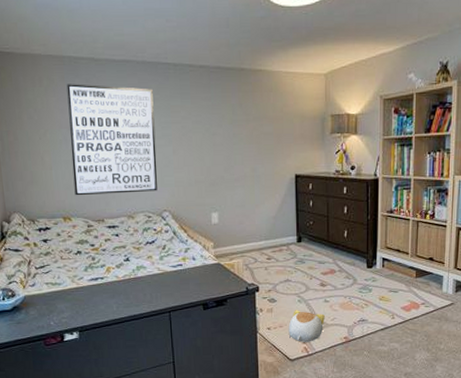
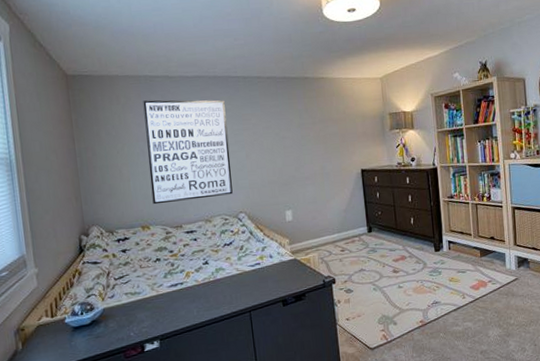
plush toy: present [288,310,325,342] -> none [366,298,400,330]

